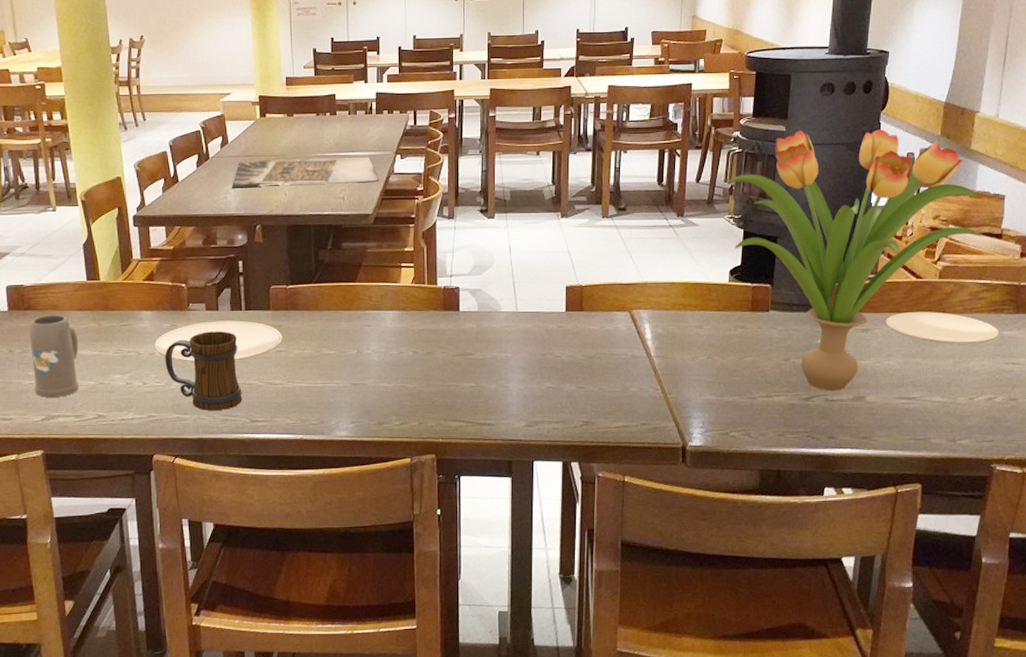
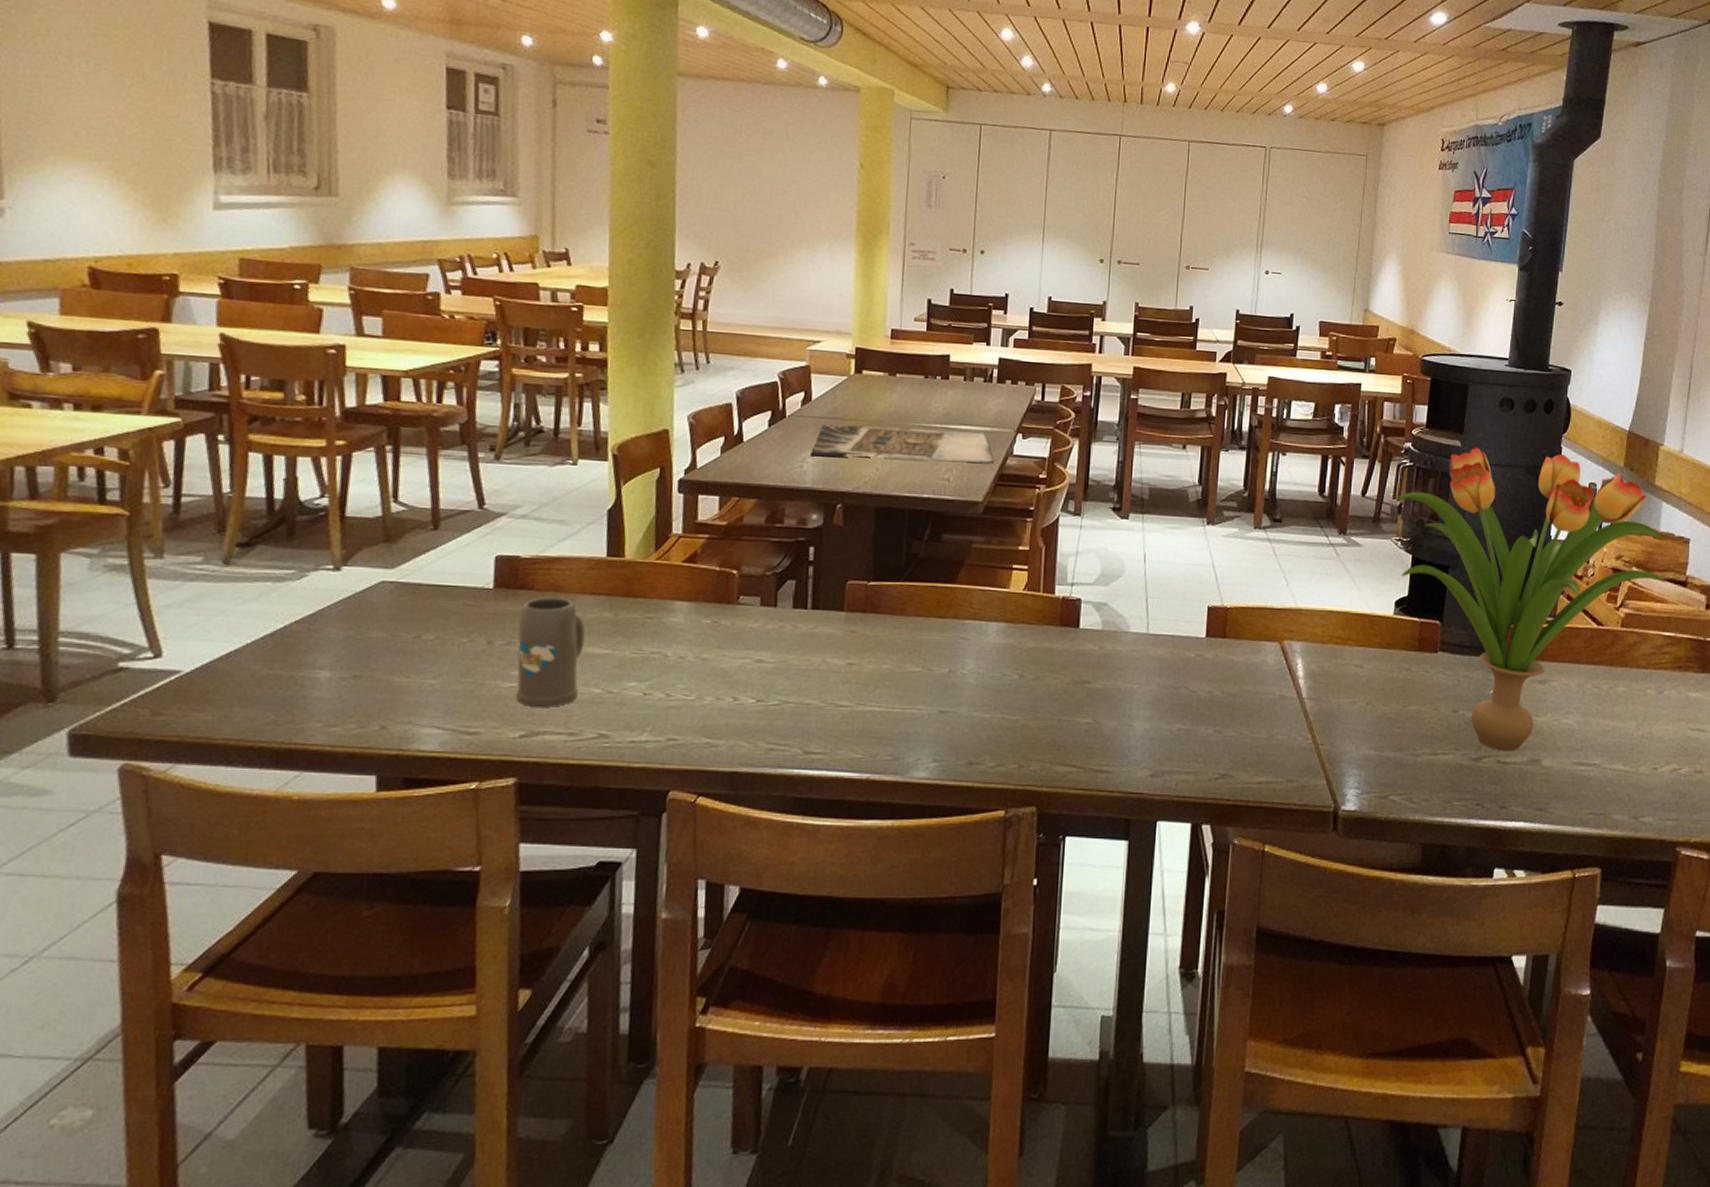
plate: present [155,320,282,362] -> none [688,620,856,673]
beer mug: present [165,331,242,411] -> none [699,633,798,737]
plate: present [886,312,999,344] -> none [1564,663,1684,705]

